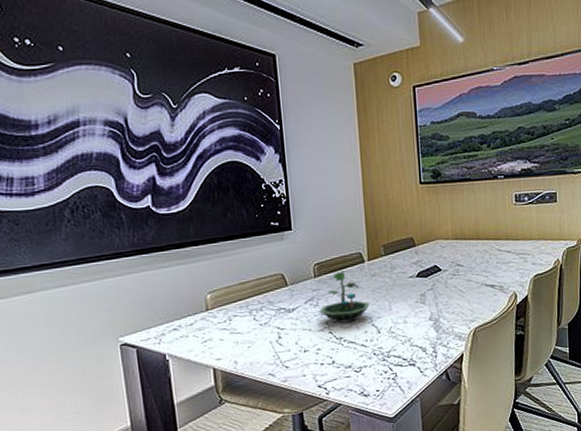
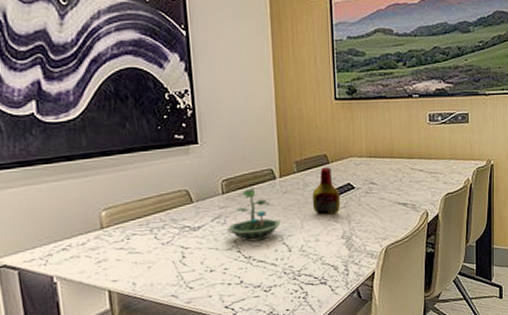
bottle: none [399,250,428,297] -> present [312,167,341,215]

